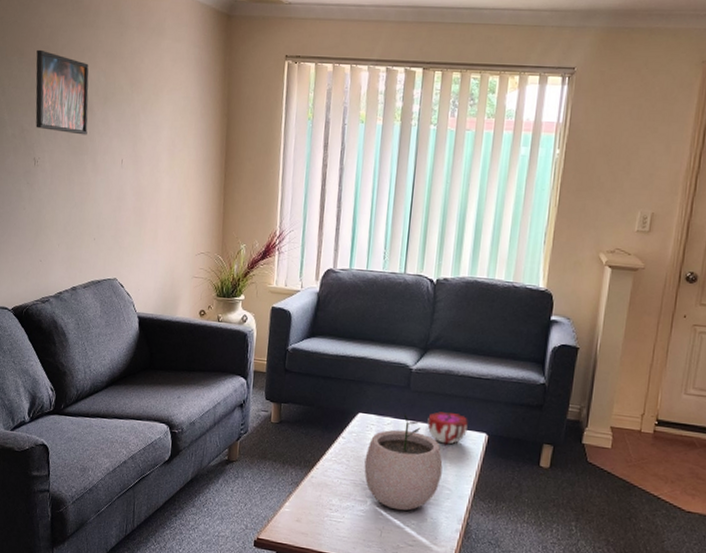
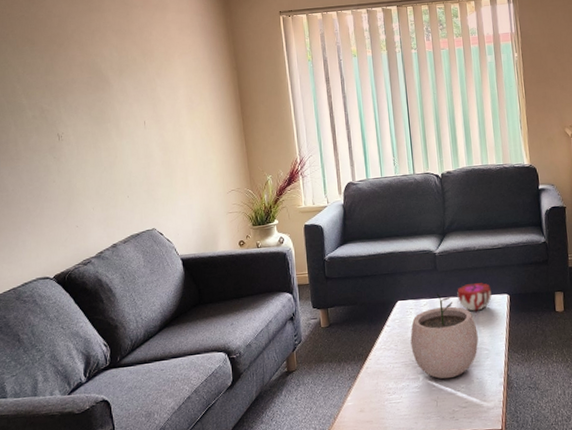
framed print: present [35,49,89,135] -> none [47,37,107,107]

